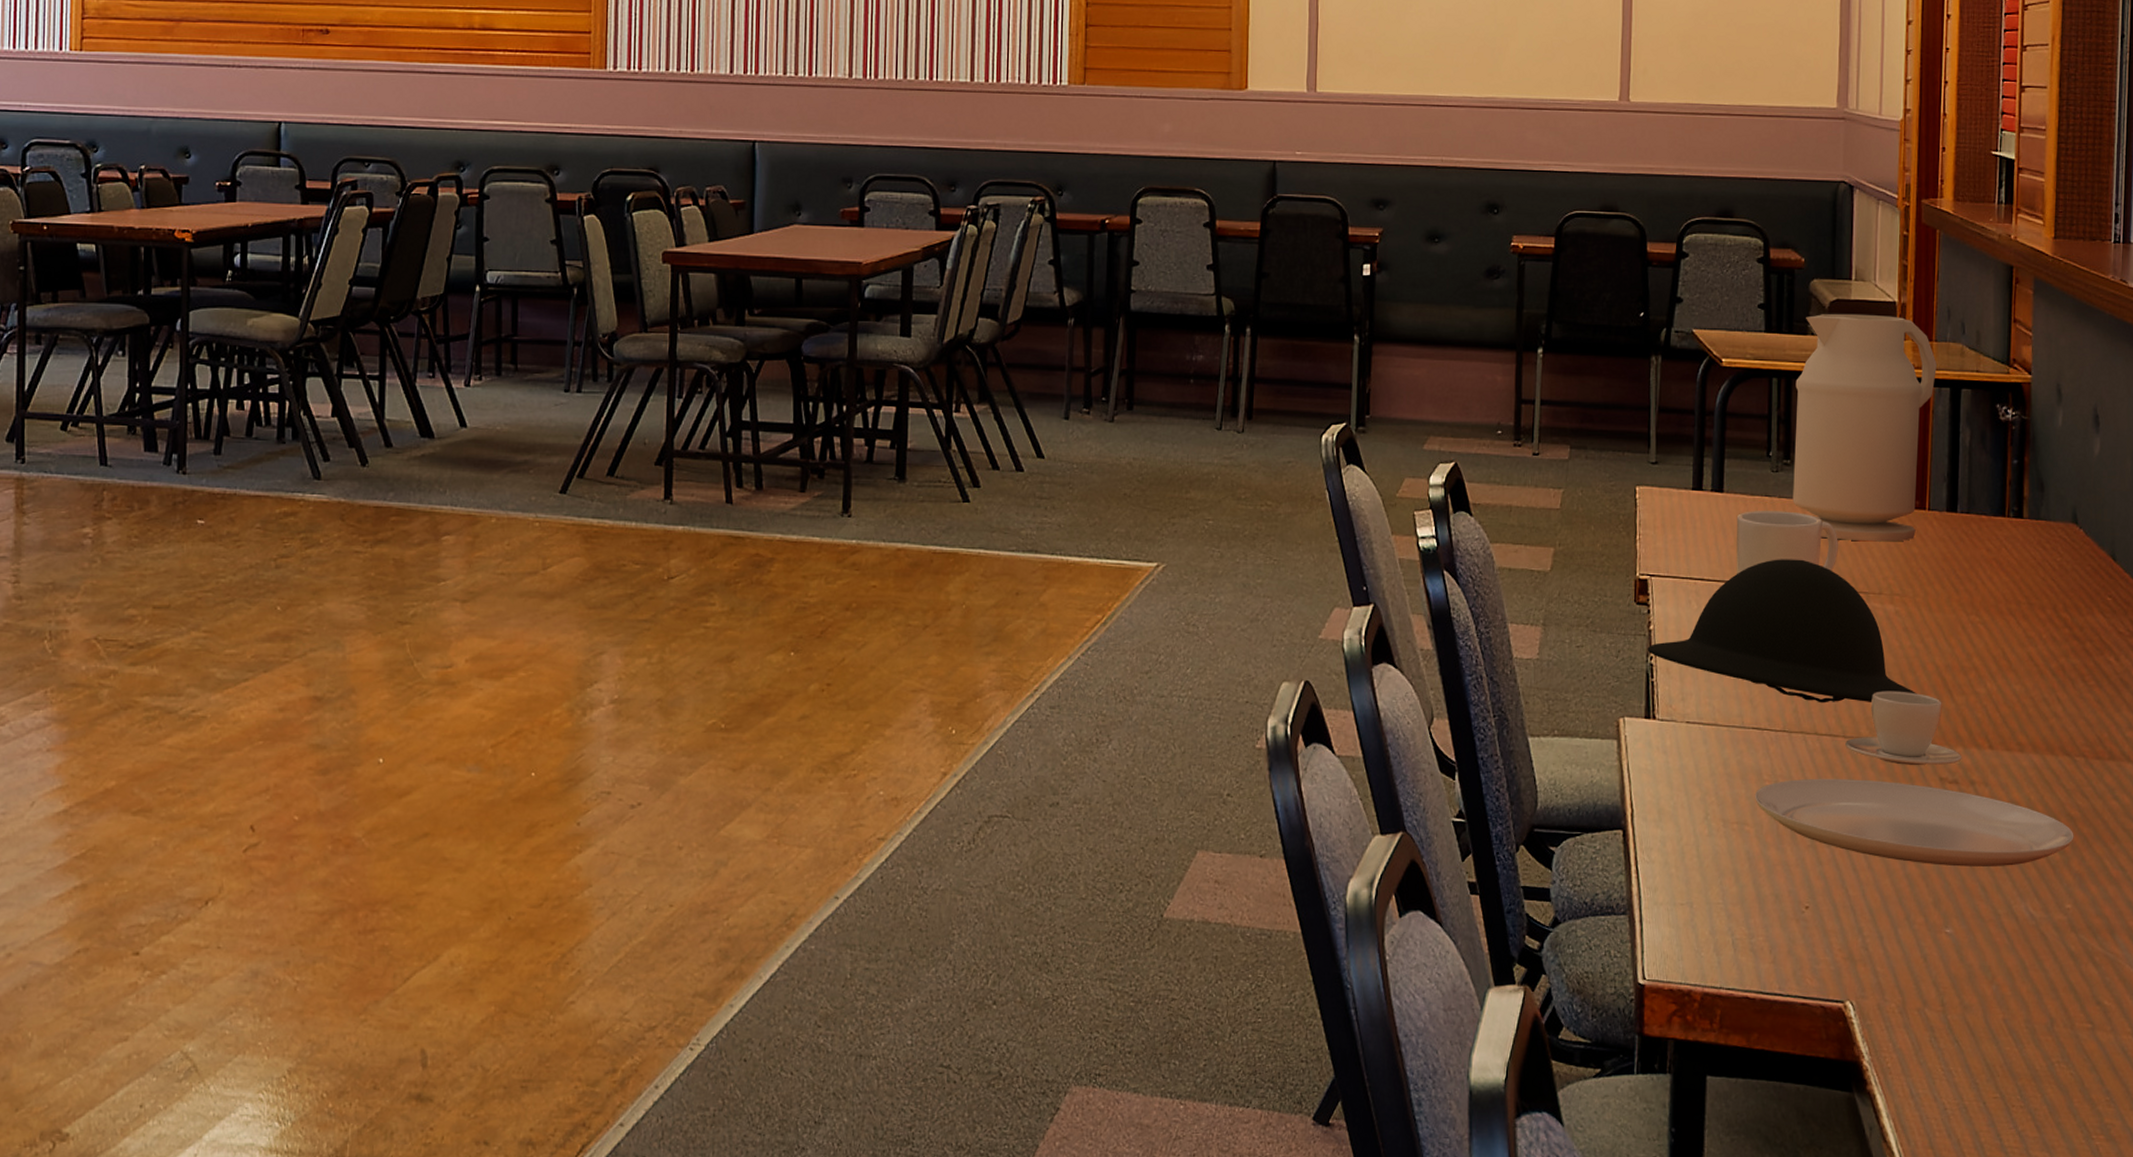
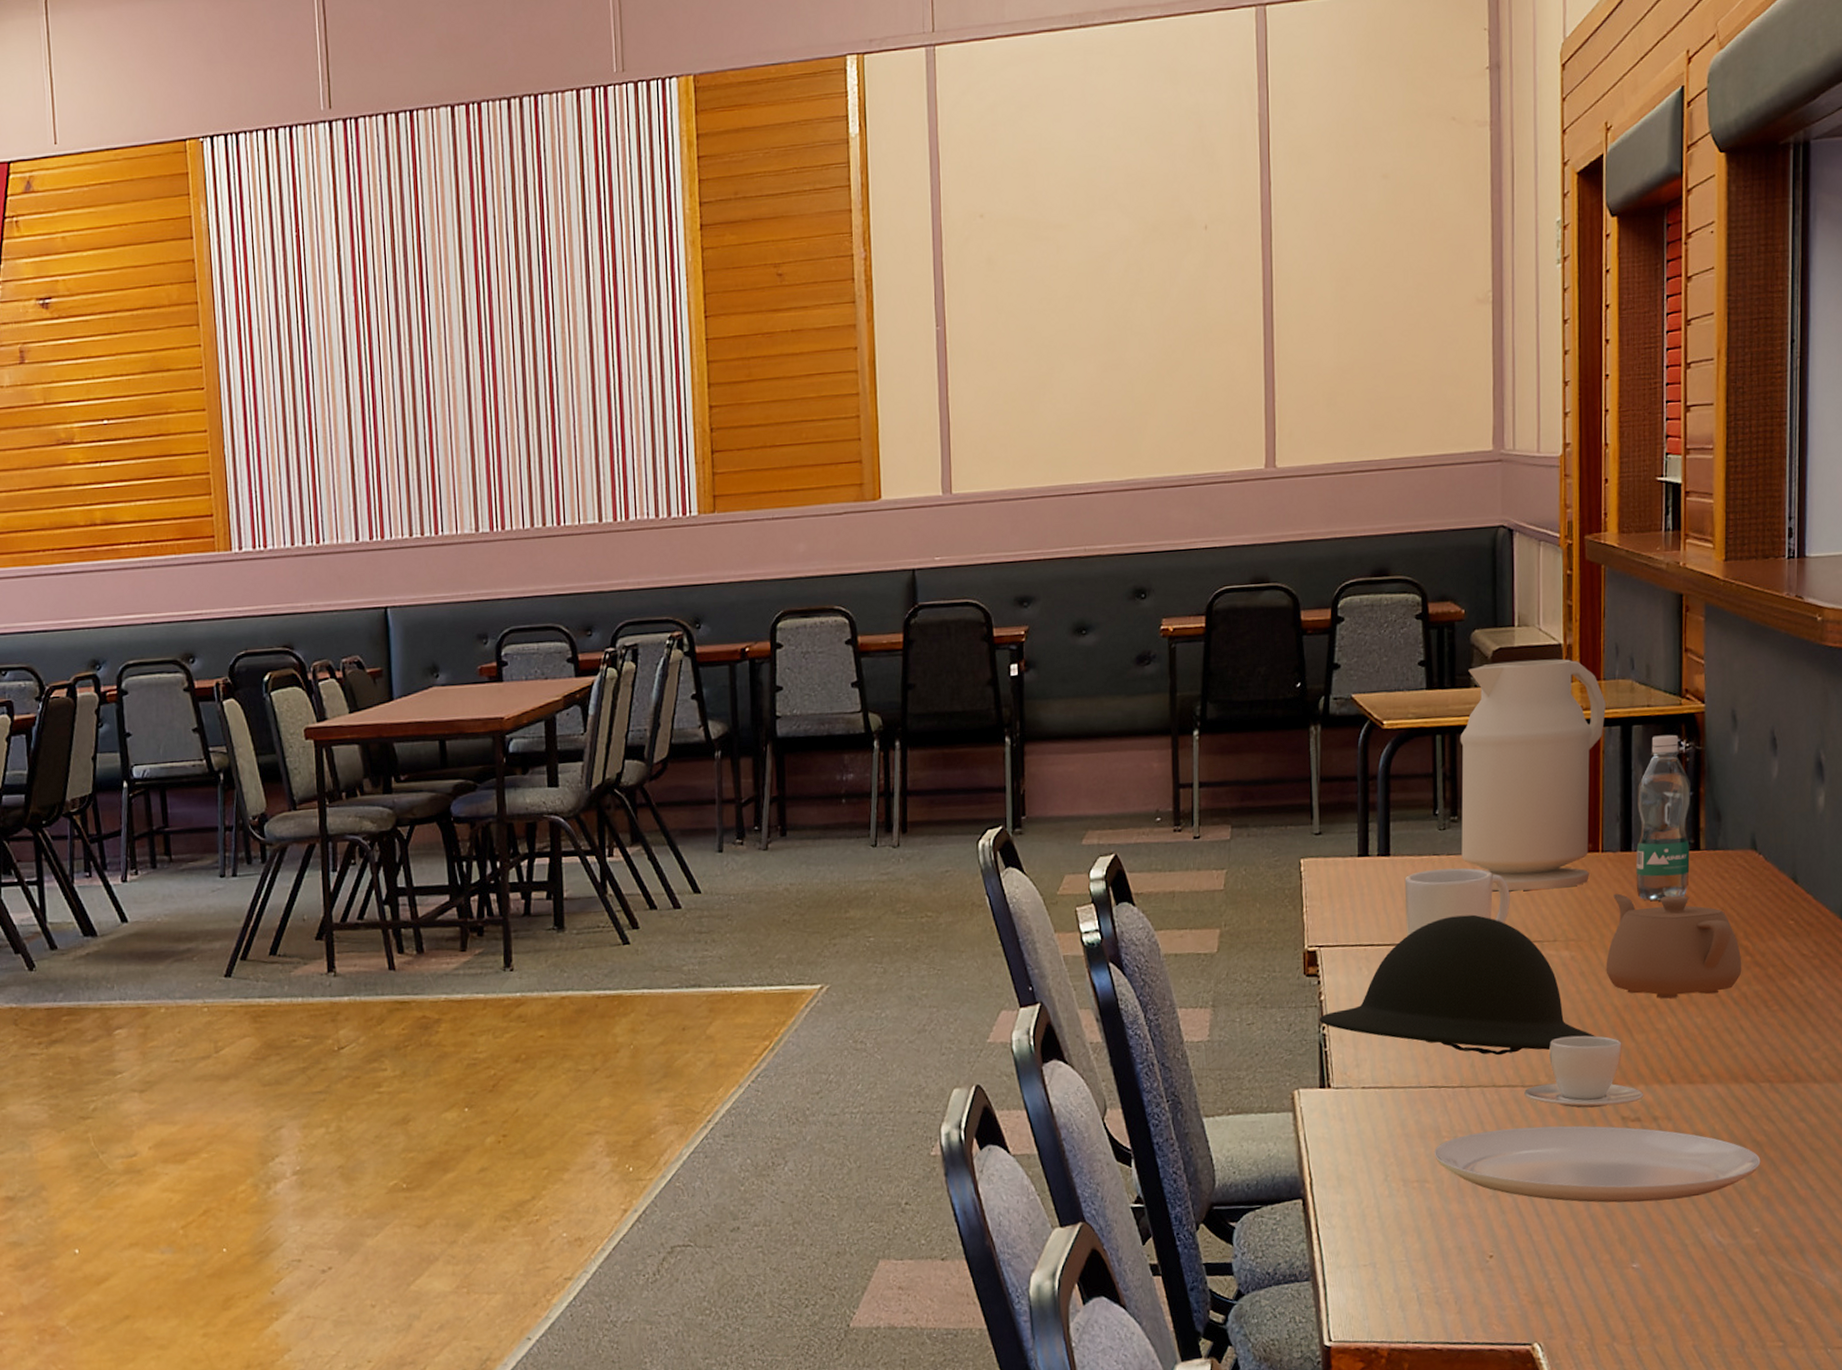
teapot: none [1929,553,2061,663] -> present [1606,893,1742,999]
bottle: none [1960,401,2016,565] -> present [1636,734,1691,902]

